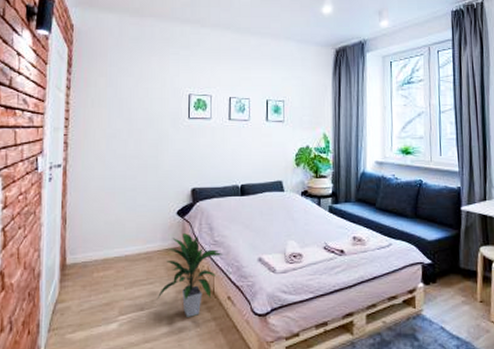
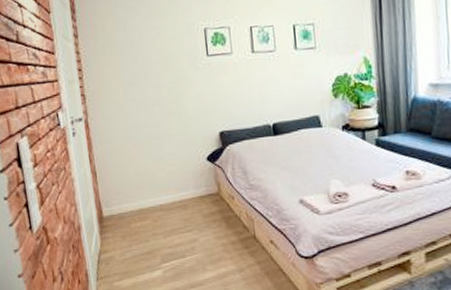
indoor plant: present [157,232,222,317] -> none [197,178,260,262]

